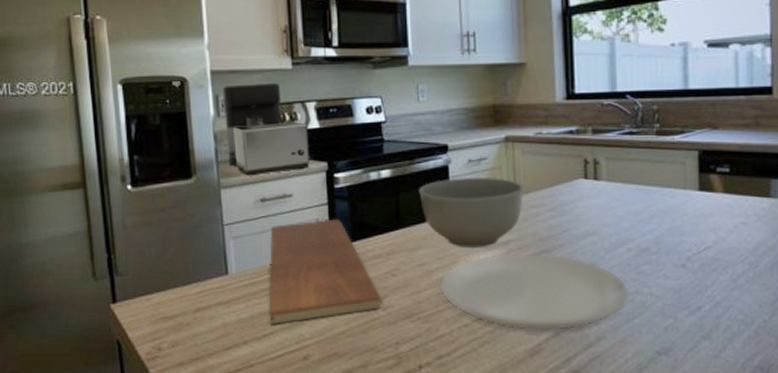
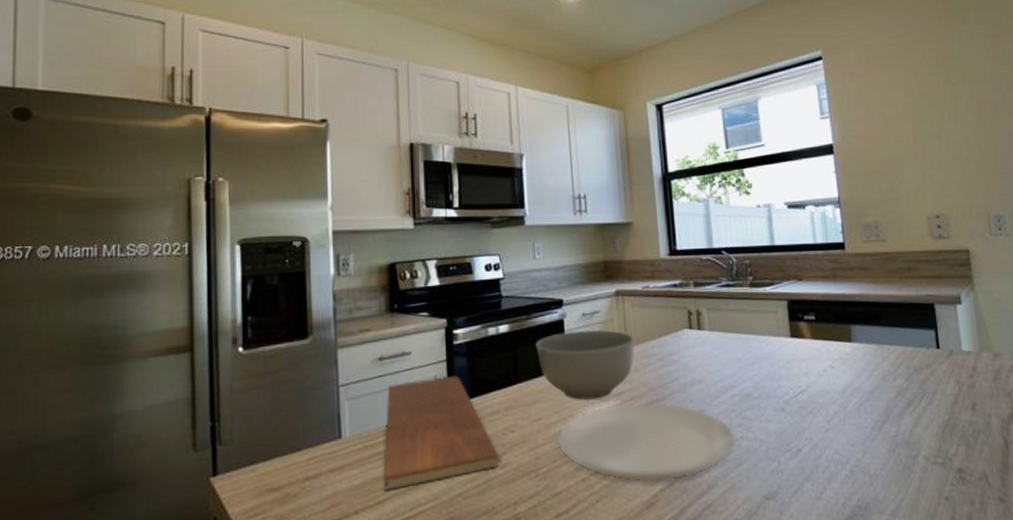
coffee maker: present [222,82,282,167] -> none [344,242,403,326]
toaster: present [233,121,310,176] -> none [353,279,429,335]

